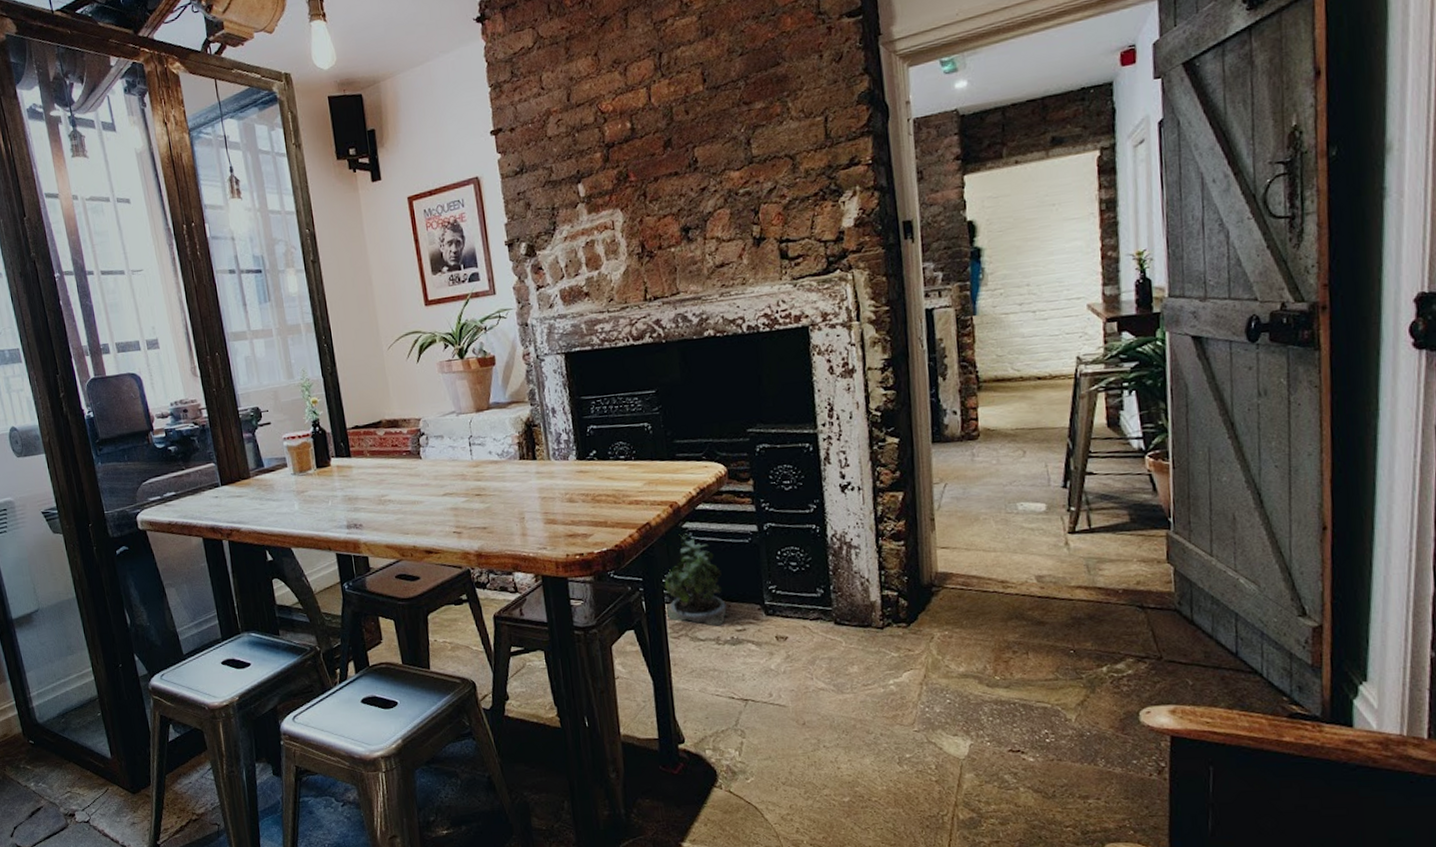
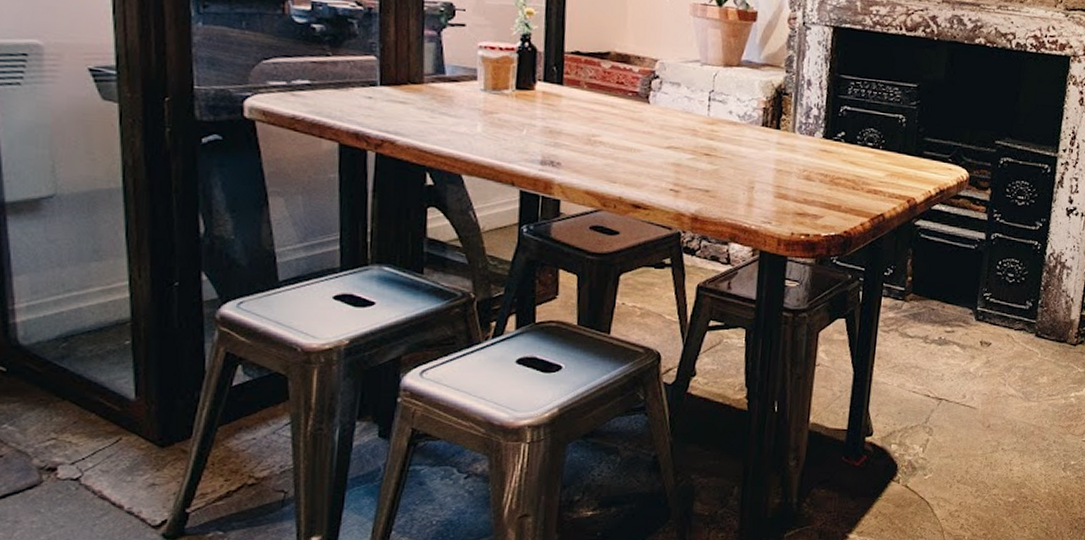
potted plant: present [661,533,729,626] -> none [880,230,943,325]

